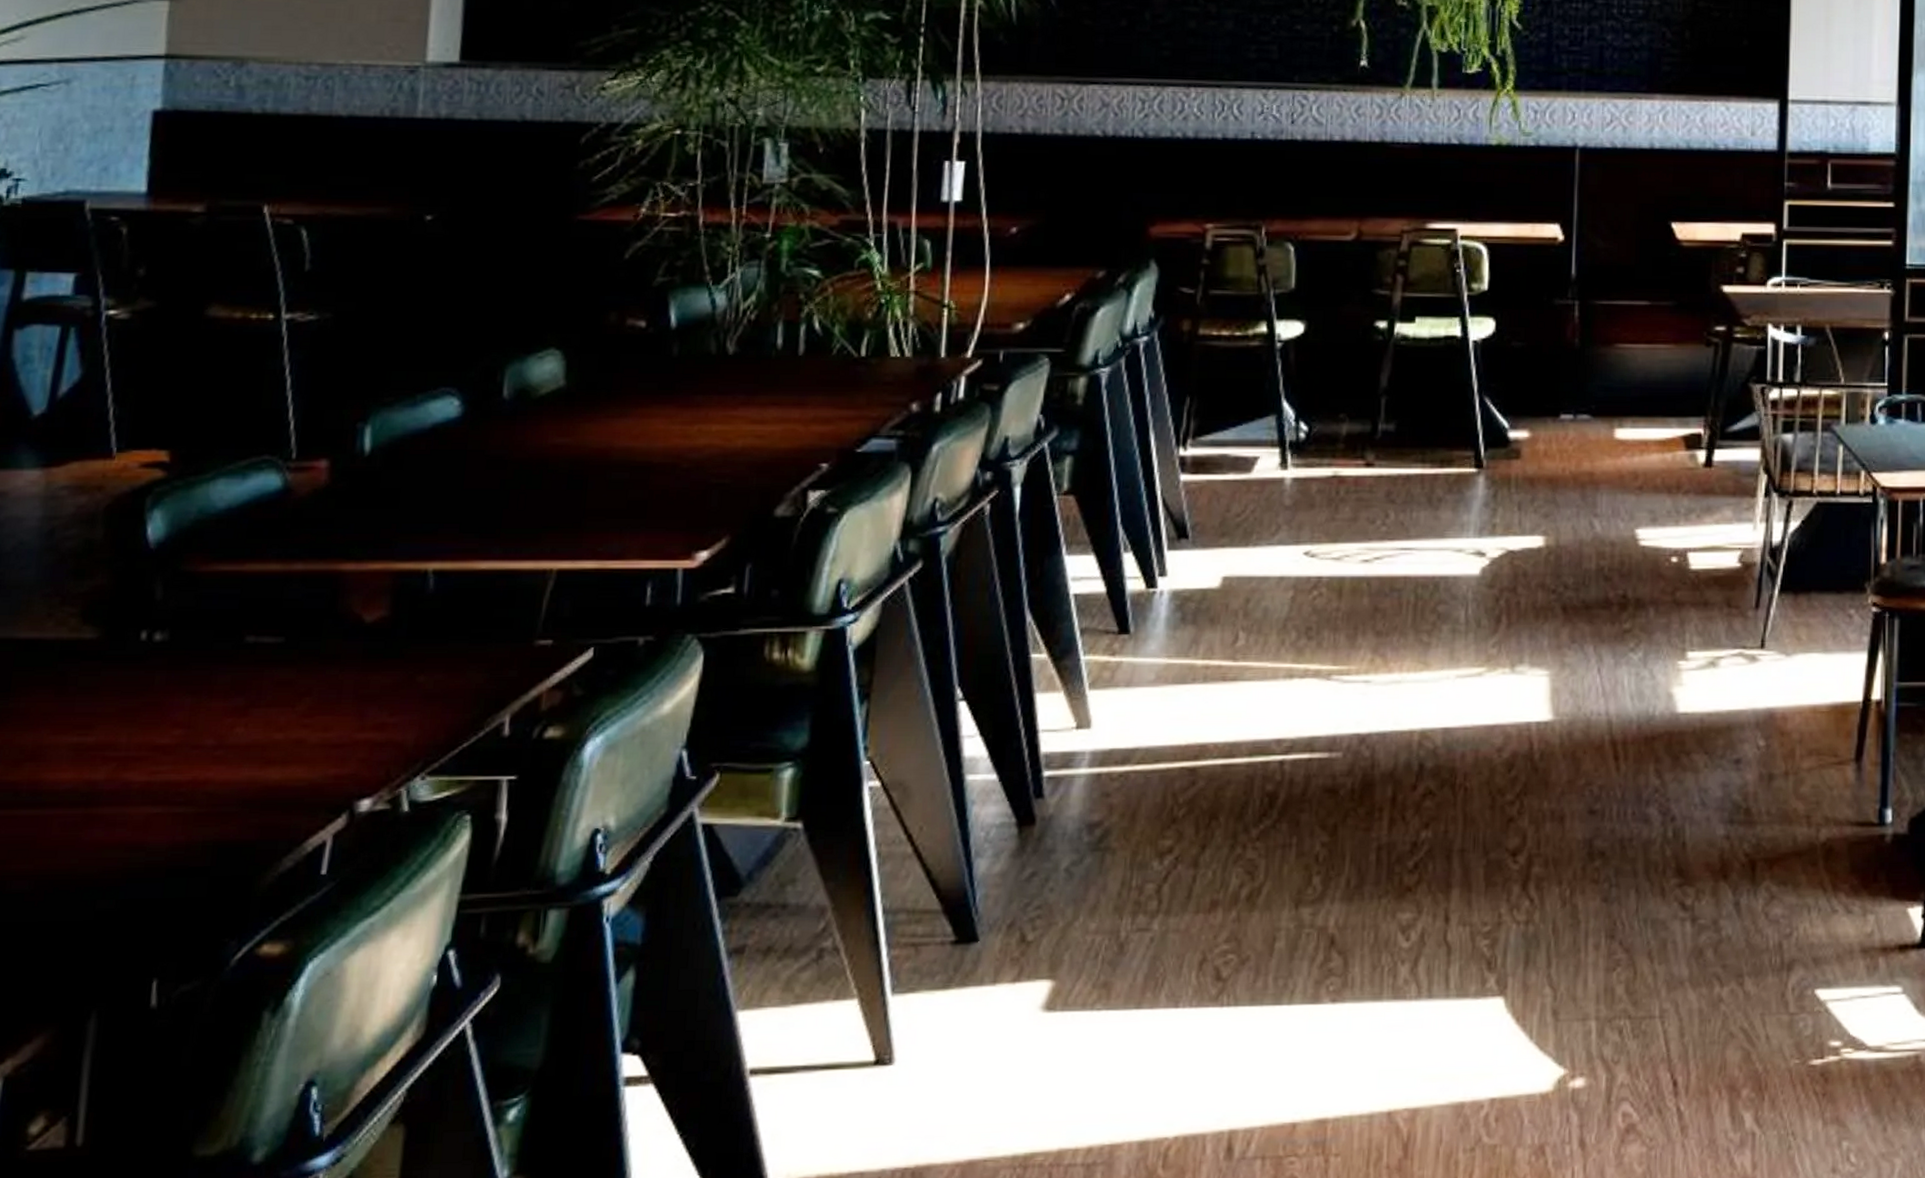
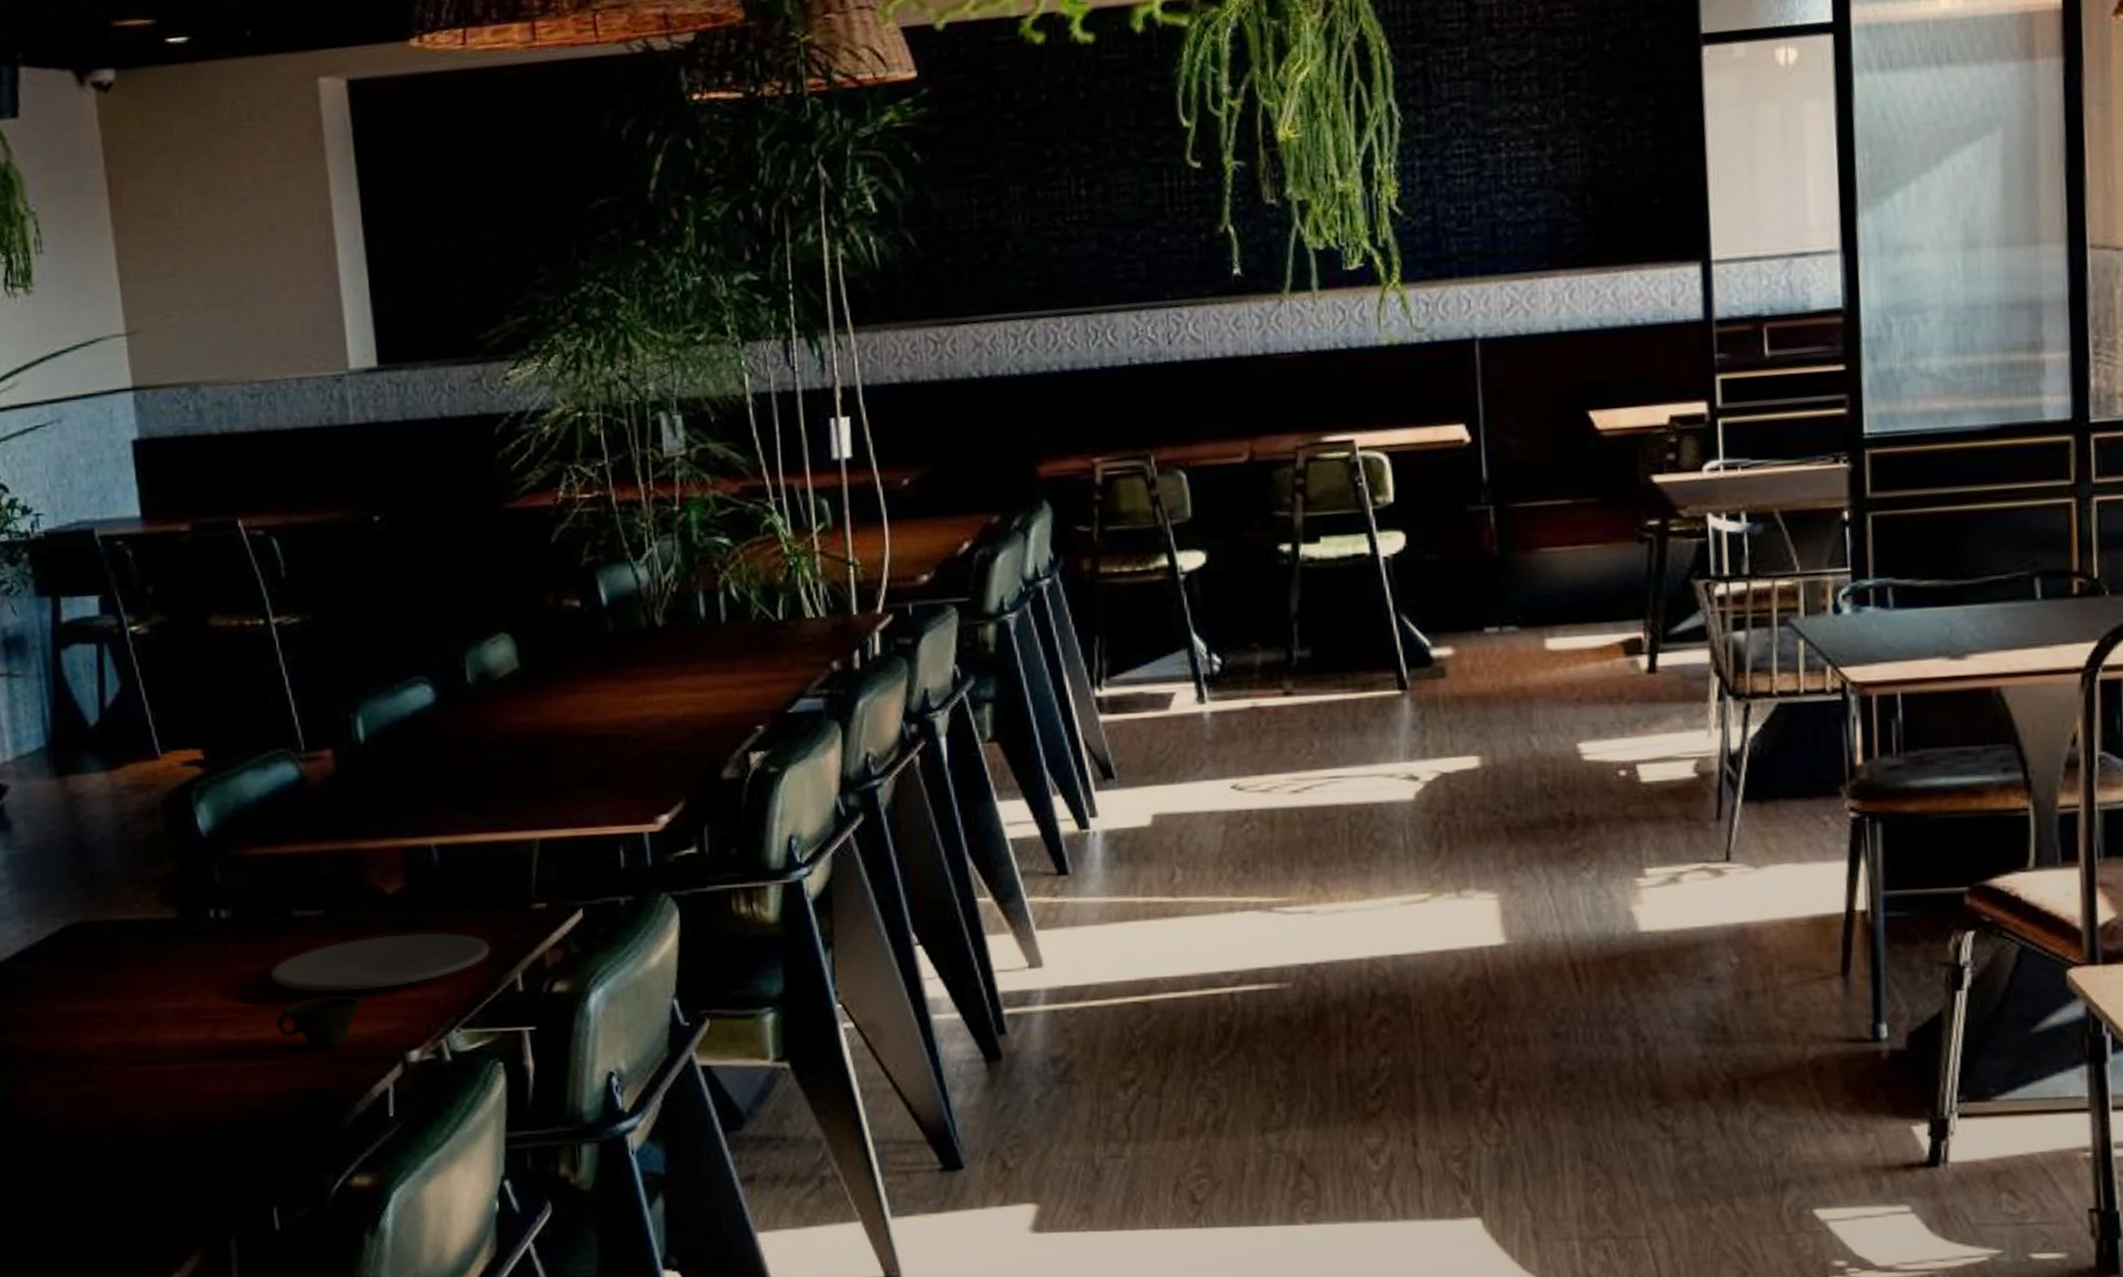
cup: none [198,732,310,796] -> present [275,993,361,1050]
plate: none [202,666,478,731] -> present [269,932,490,993]

